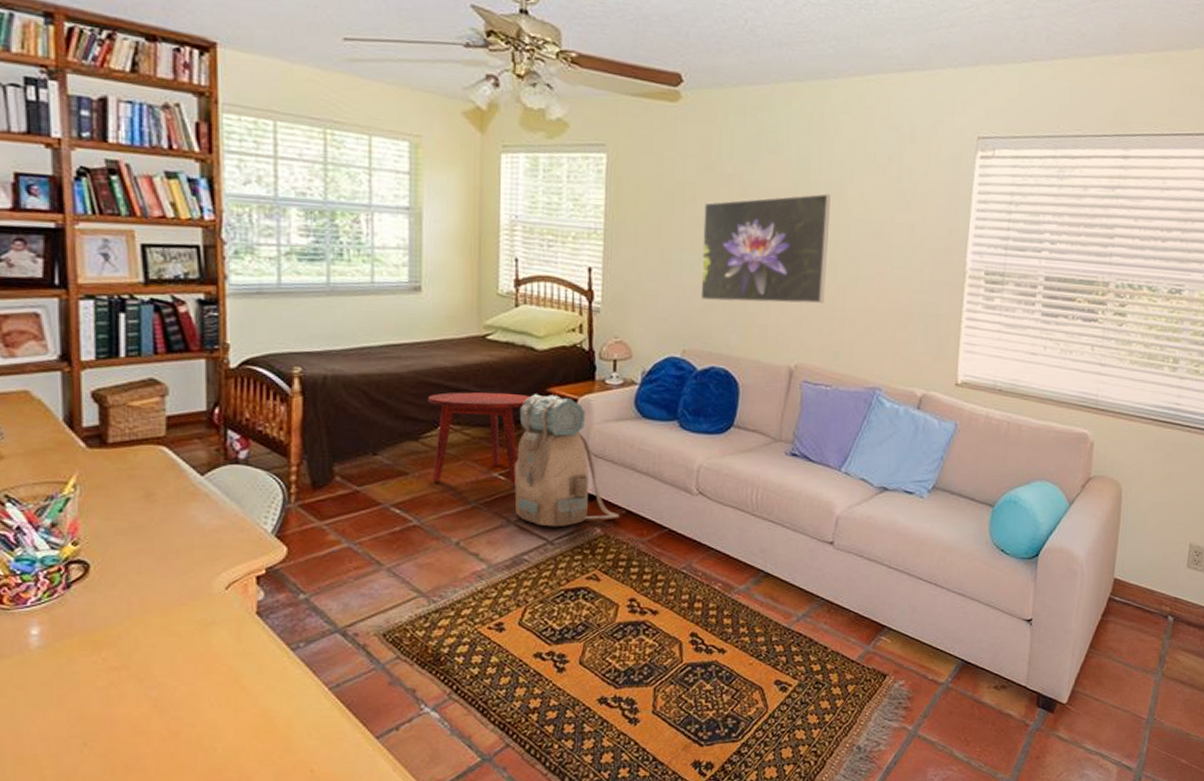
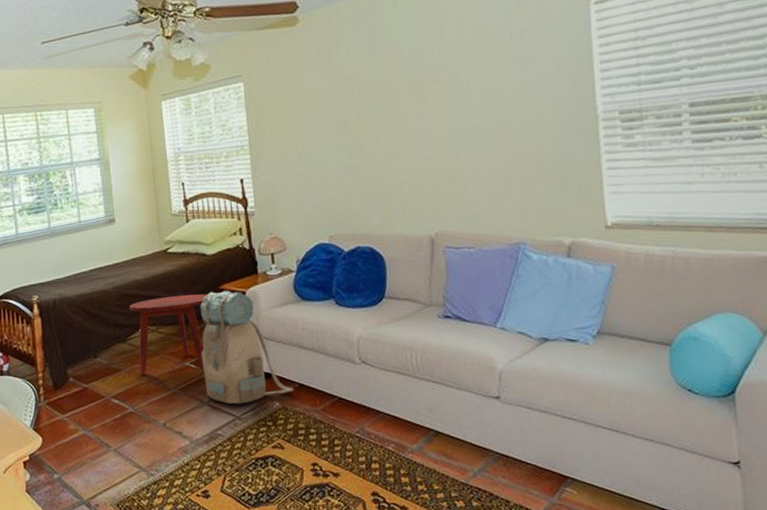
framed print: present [700,193,831,304] -> none [331,72,455,190]

